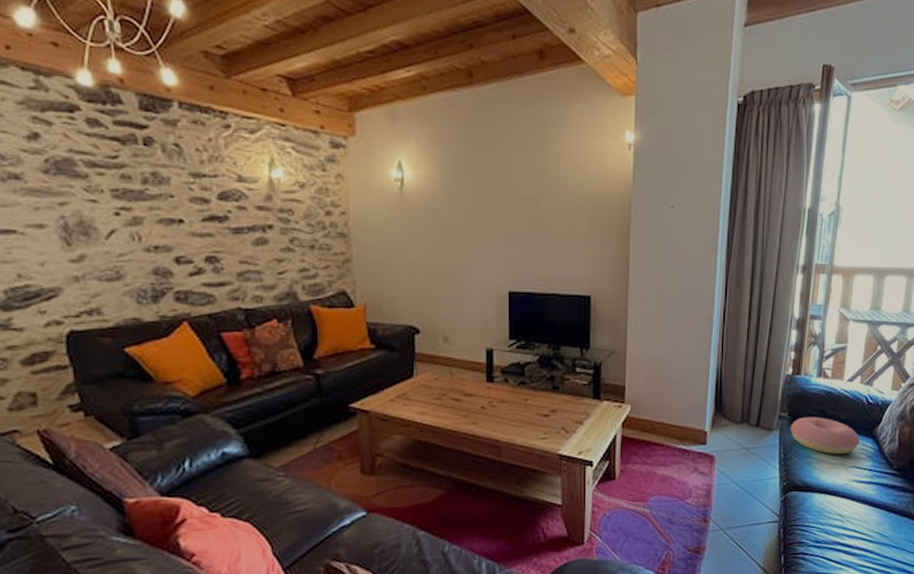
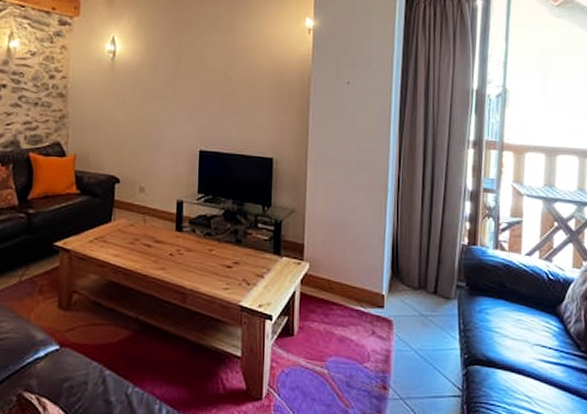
cushion: present [790,417,860,455] -> none [468,288,543,331]

